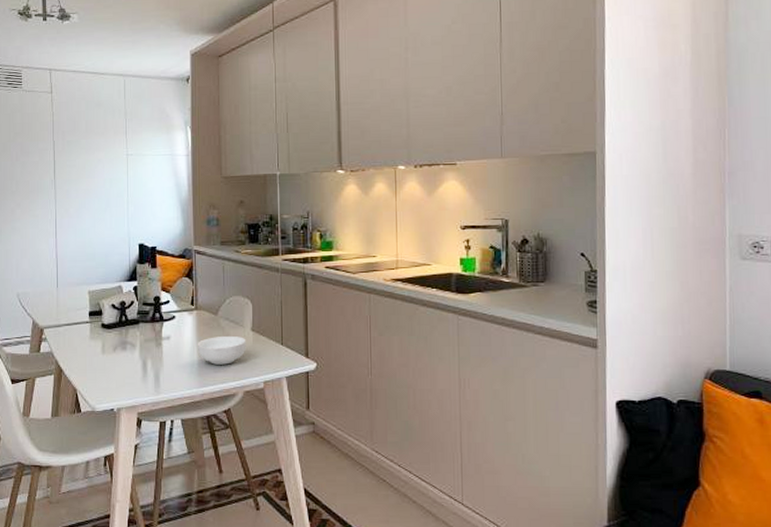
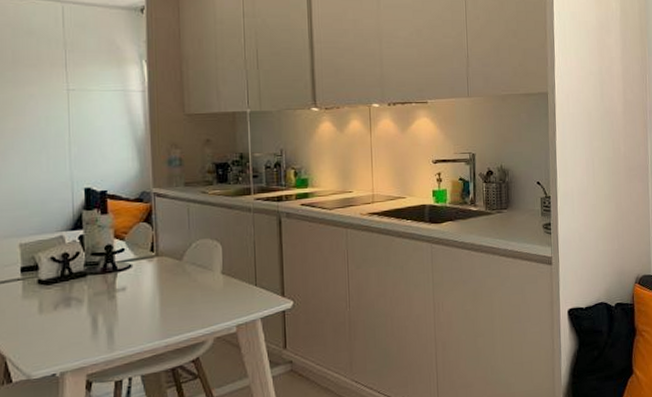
cereal bowl: present [197,335,246,365] -> none [158,281,216,313]

